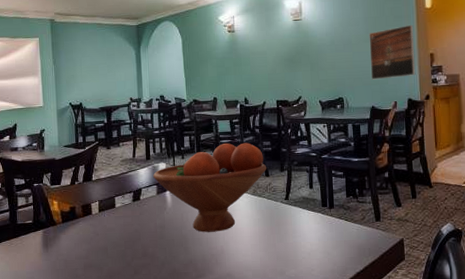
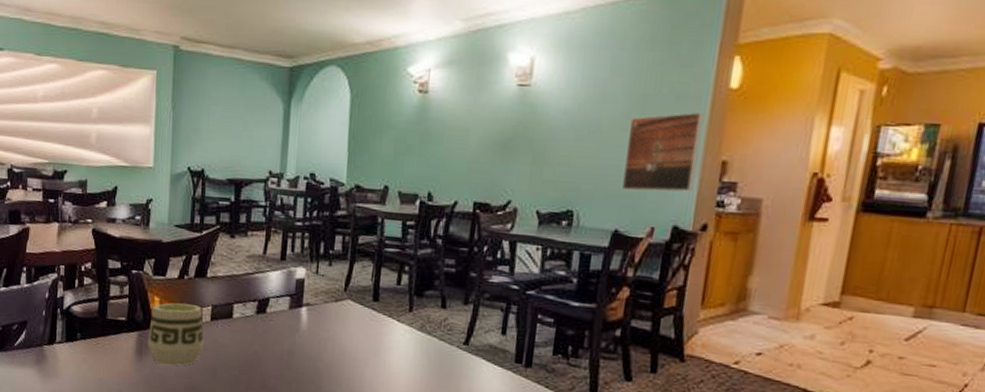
cup: none [51,203,96,252] -> present [147,302,204,366]
fruit bowl: present [153,142,267,232] -> none [287,253,445,373]

